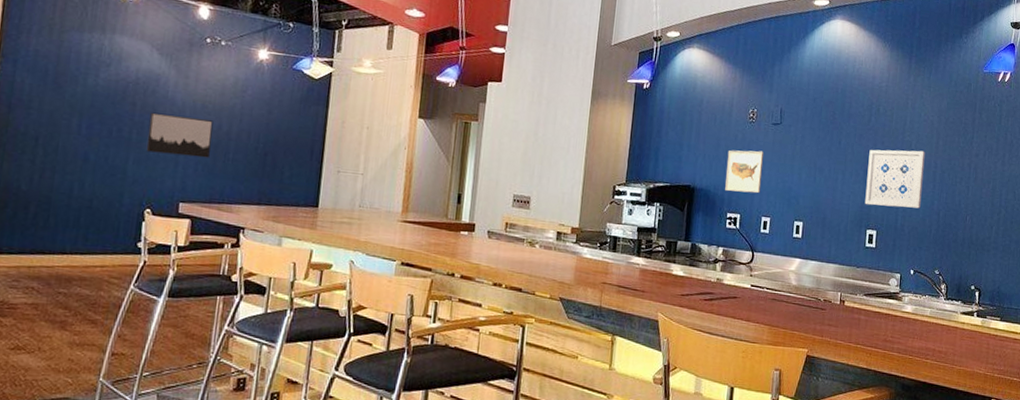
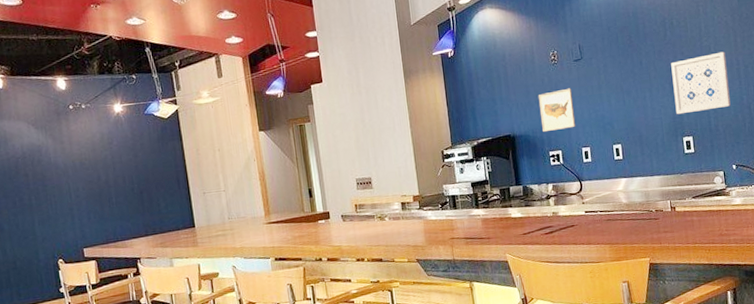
wall art: present [146,112,214,158] -> none [41,174,97,212]

